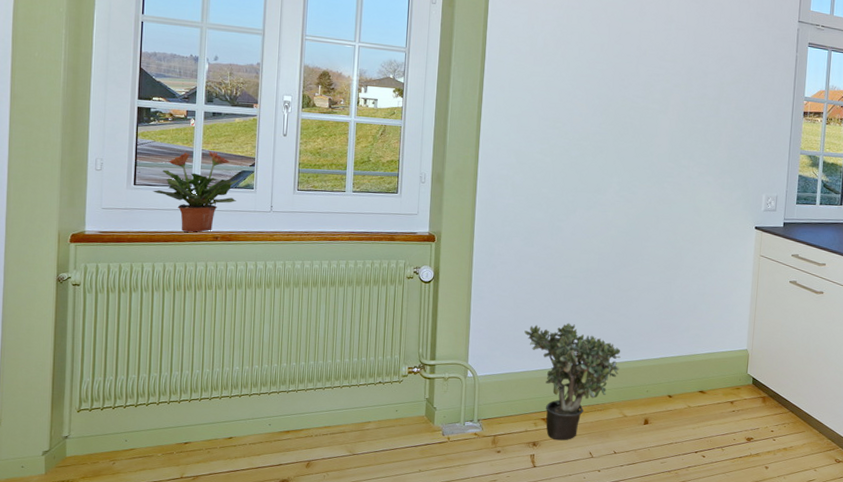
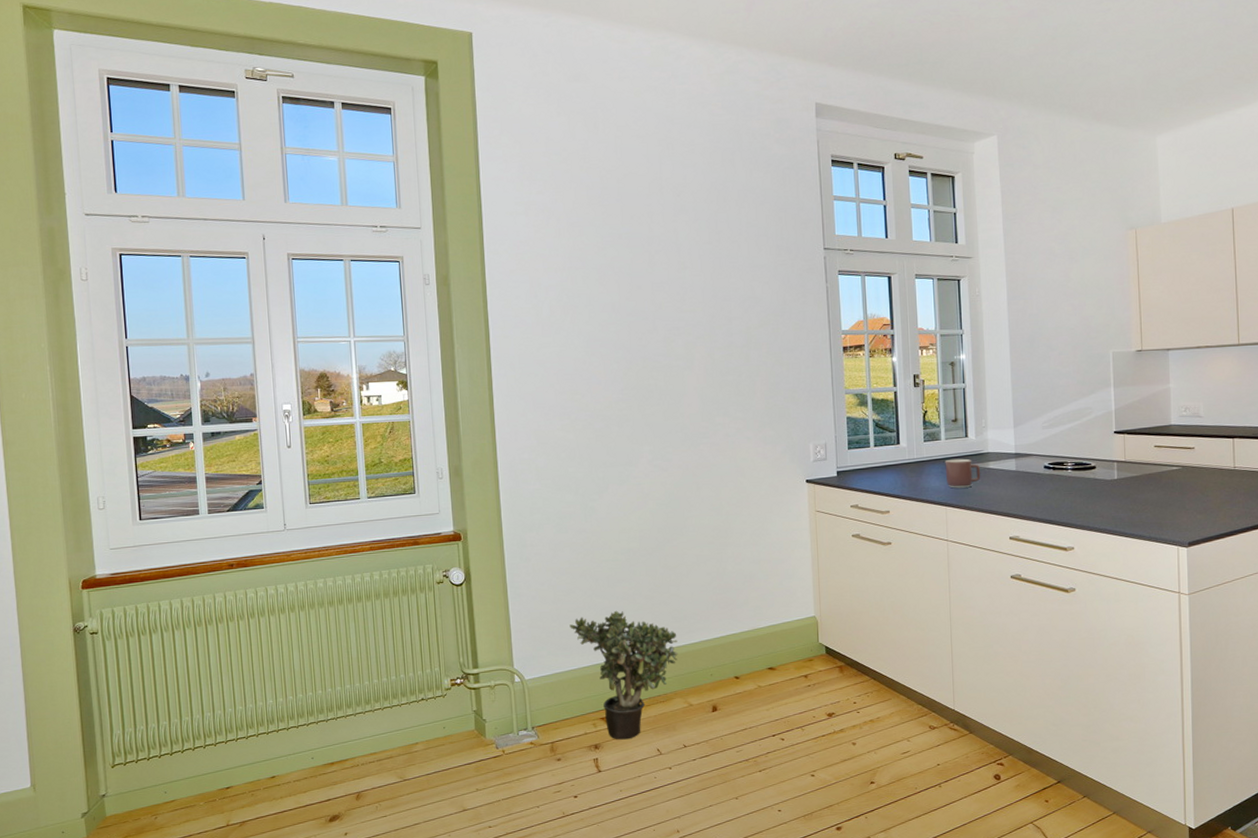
potted plant: present [152,151,240,233] -> none [159,474,248,564]

